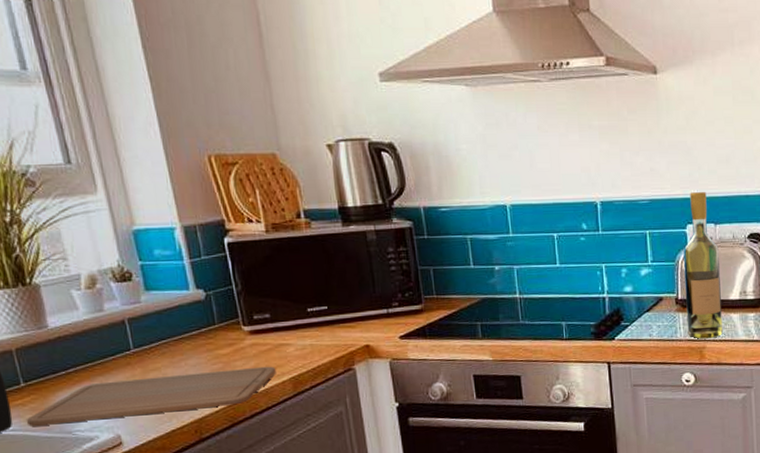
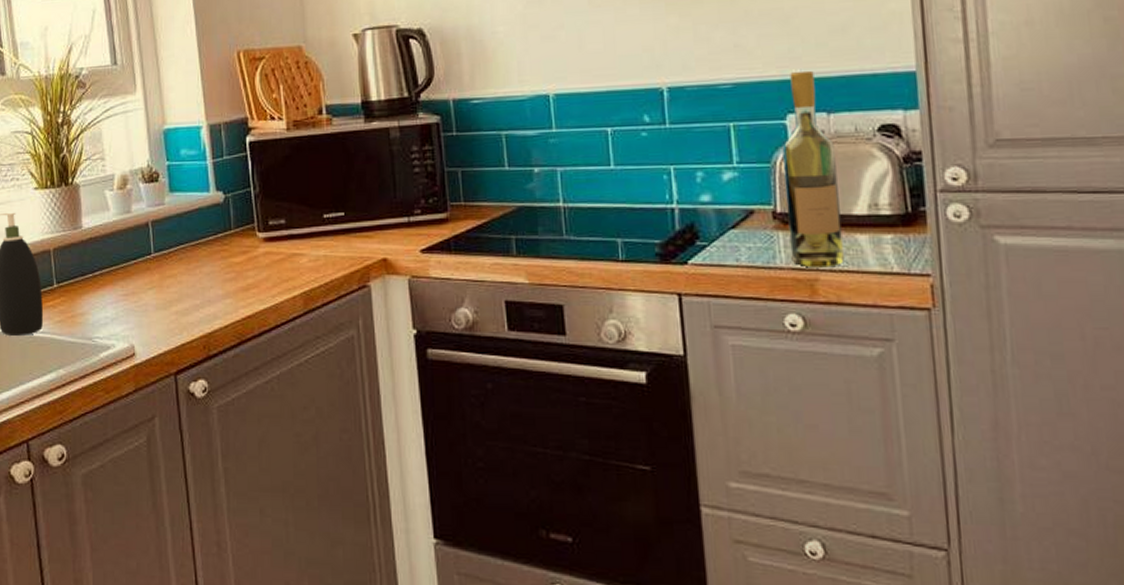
chopping board: present [27,366,276,426] -> none [55,278,287,329]

